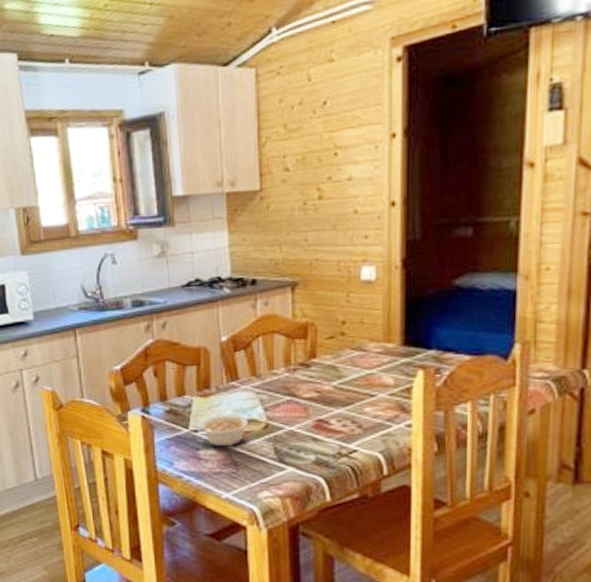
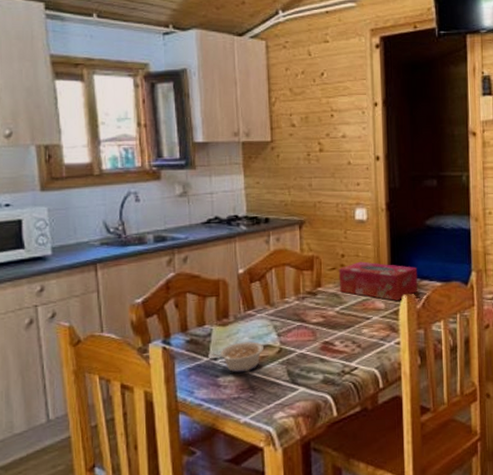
tissue box: none [337,329,440,376] -> present [338,261,419,301]

